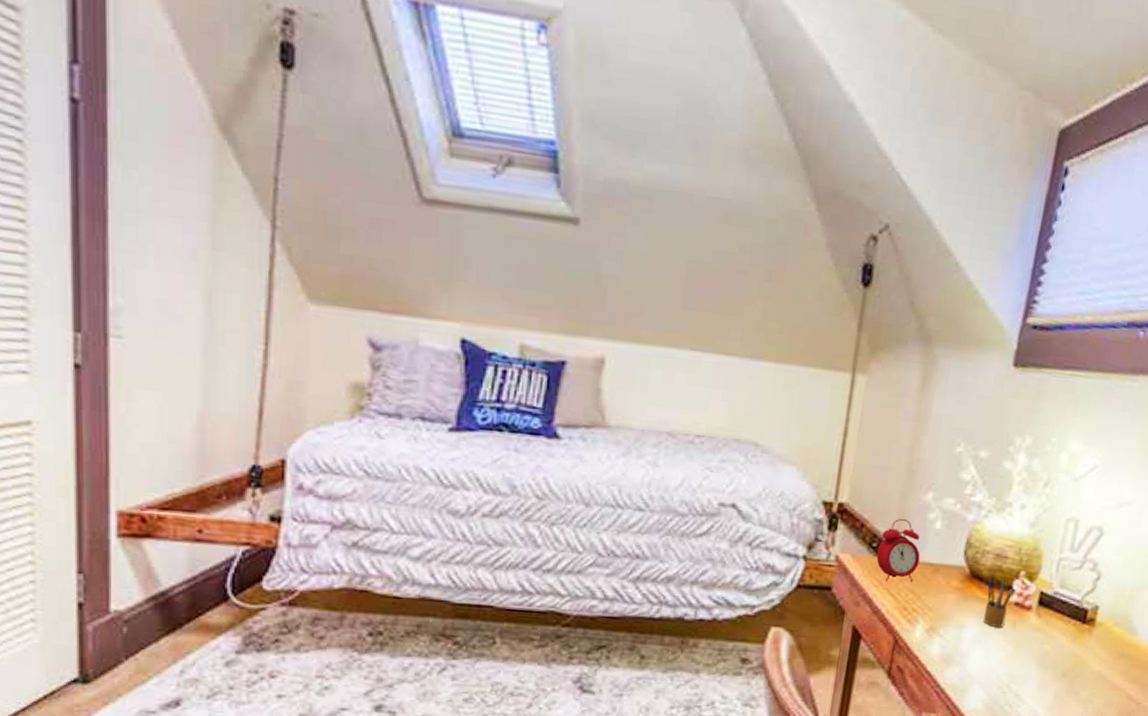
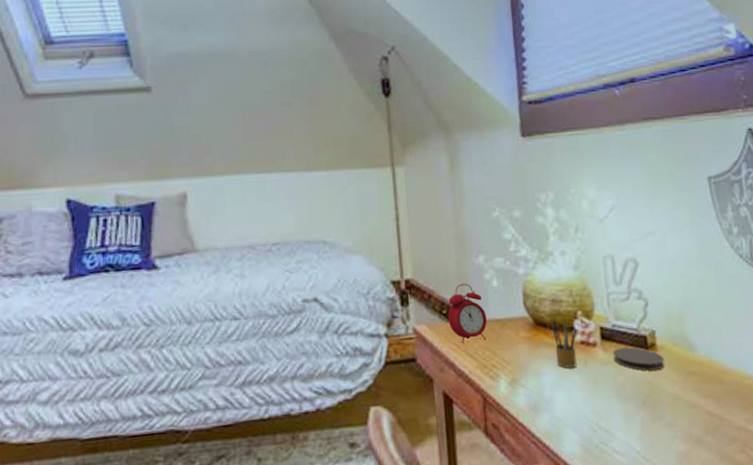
coaster: none [1045,617,1100,646] -> present [612,347,665,371]

